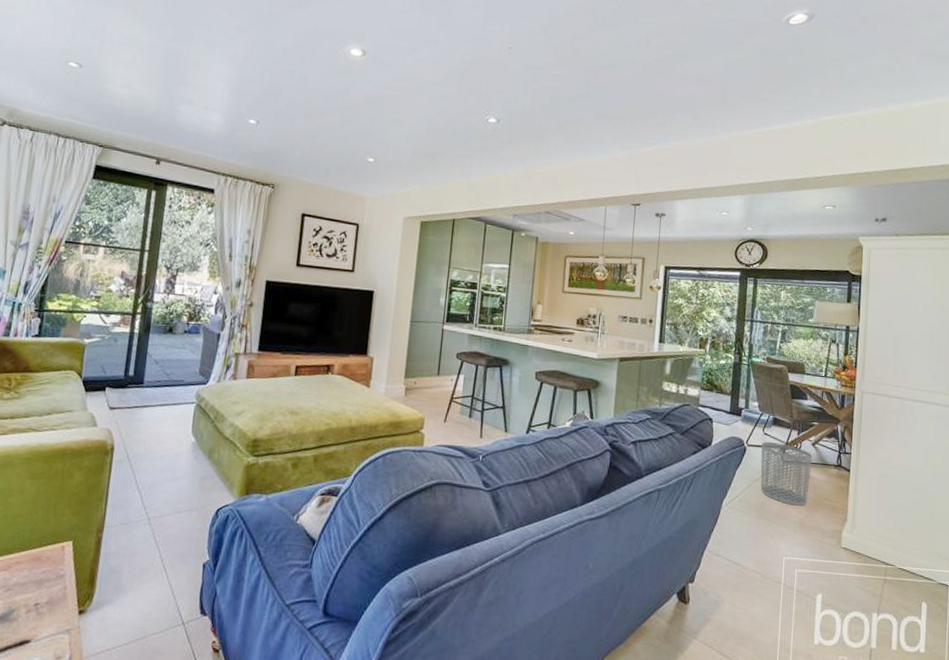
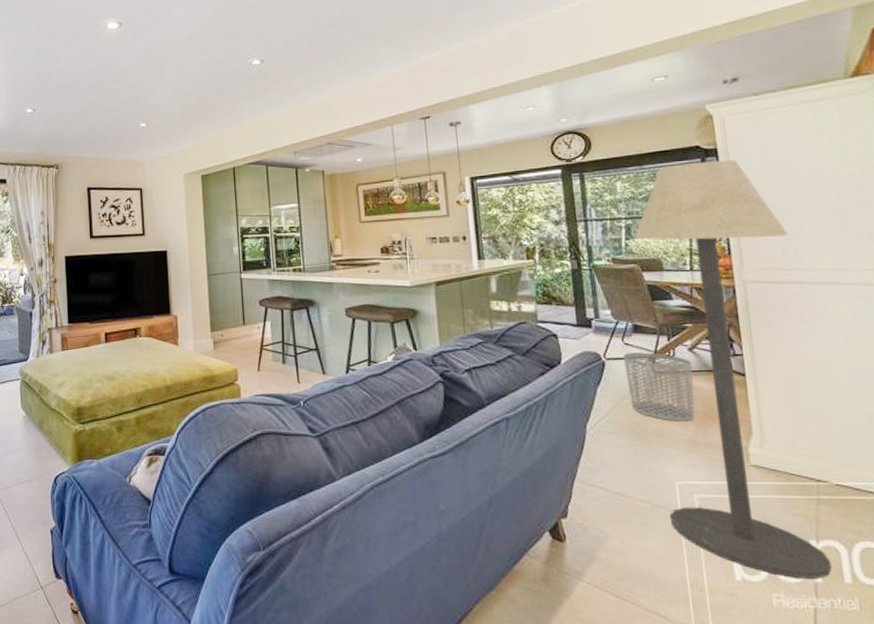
floor lamp: none [773,283,900,645] -> present [635,159,832,579]

